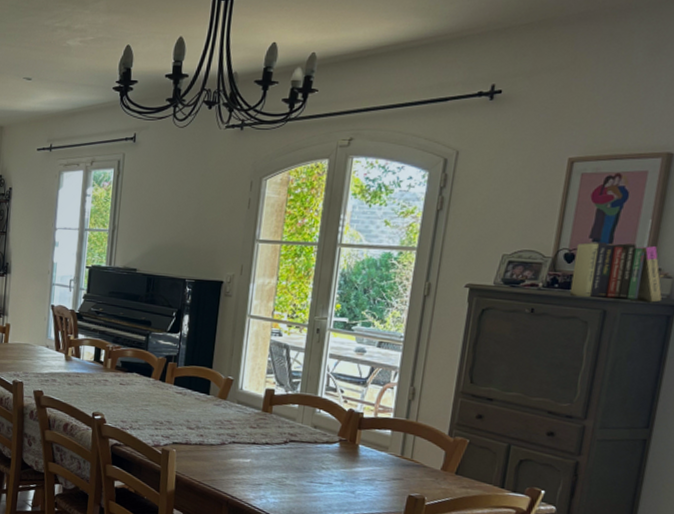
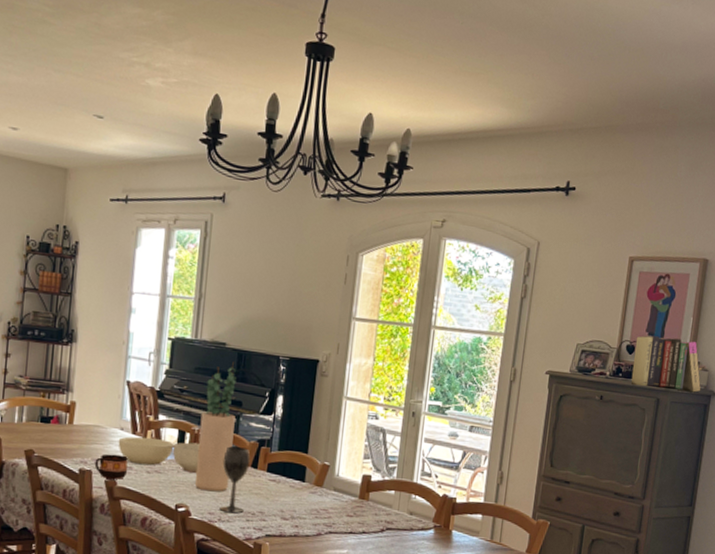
cup: none [25,368,52,390] -> present [94,453,128,479]
bowl: none [44,353,92,378] -> present [118,436,174,466]
bowl: none [90,358,113,385] -> present [172,442,200,473]
vase: none [109,285,146,403] -> present [194,361,237,492]
wine glass: none [131,362,159,422] -> present [219,446,251,514]

